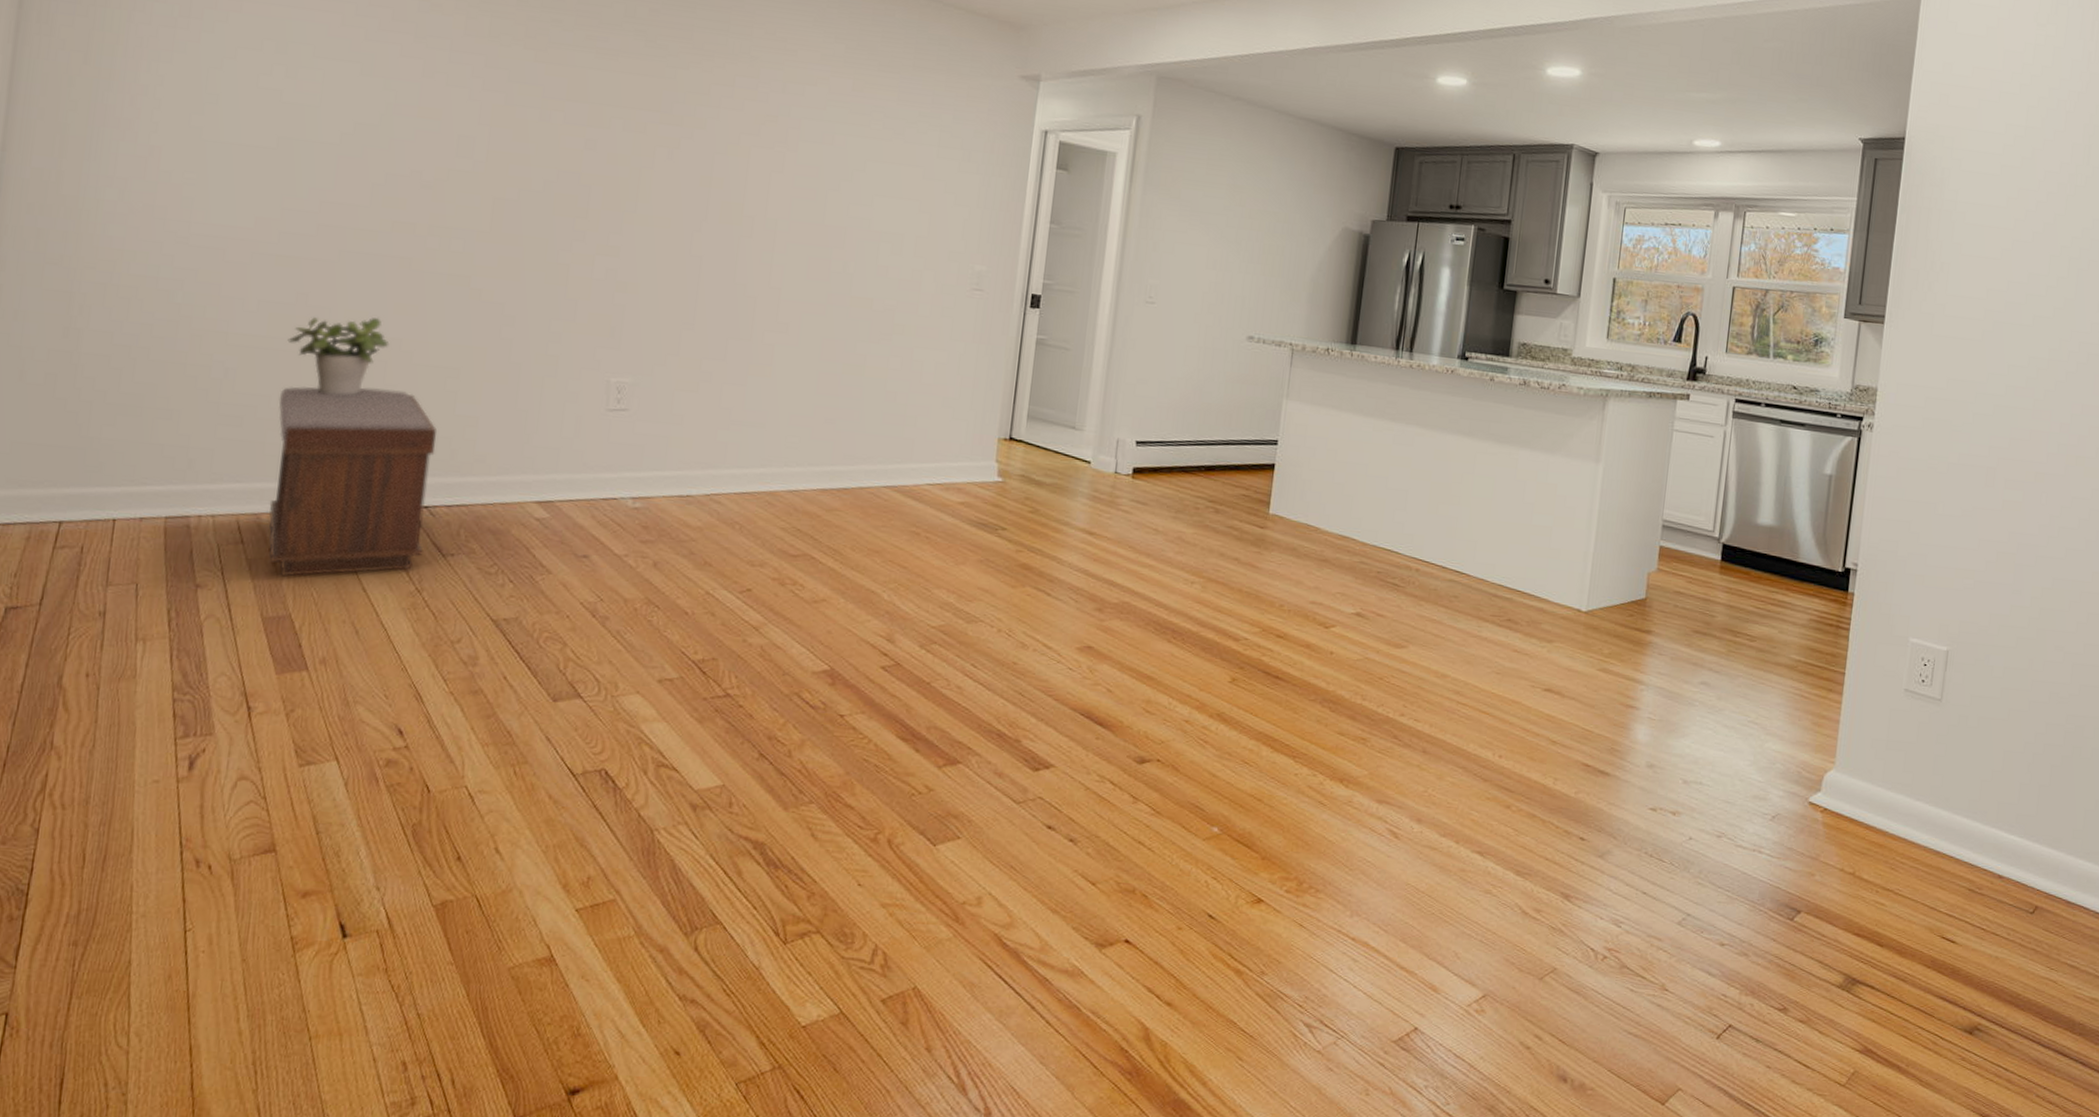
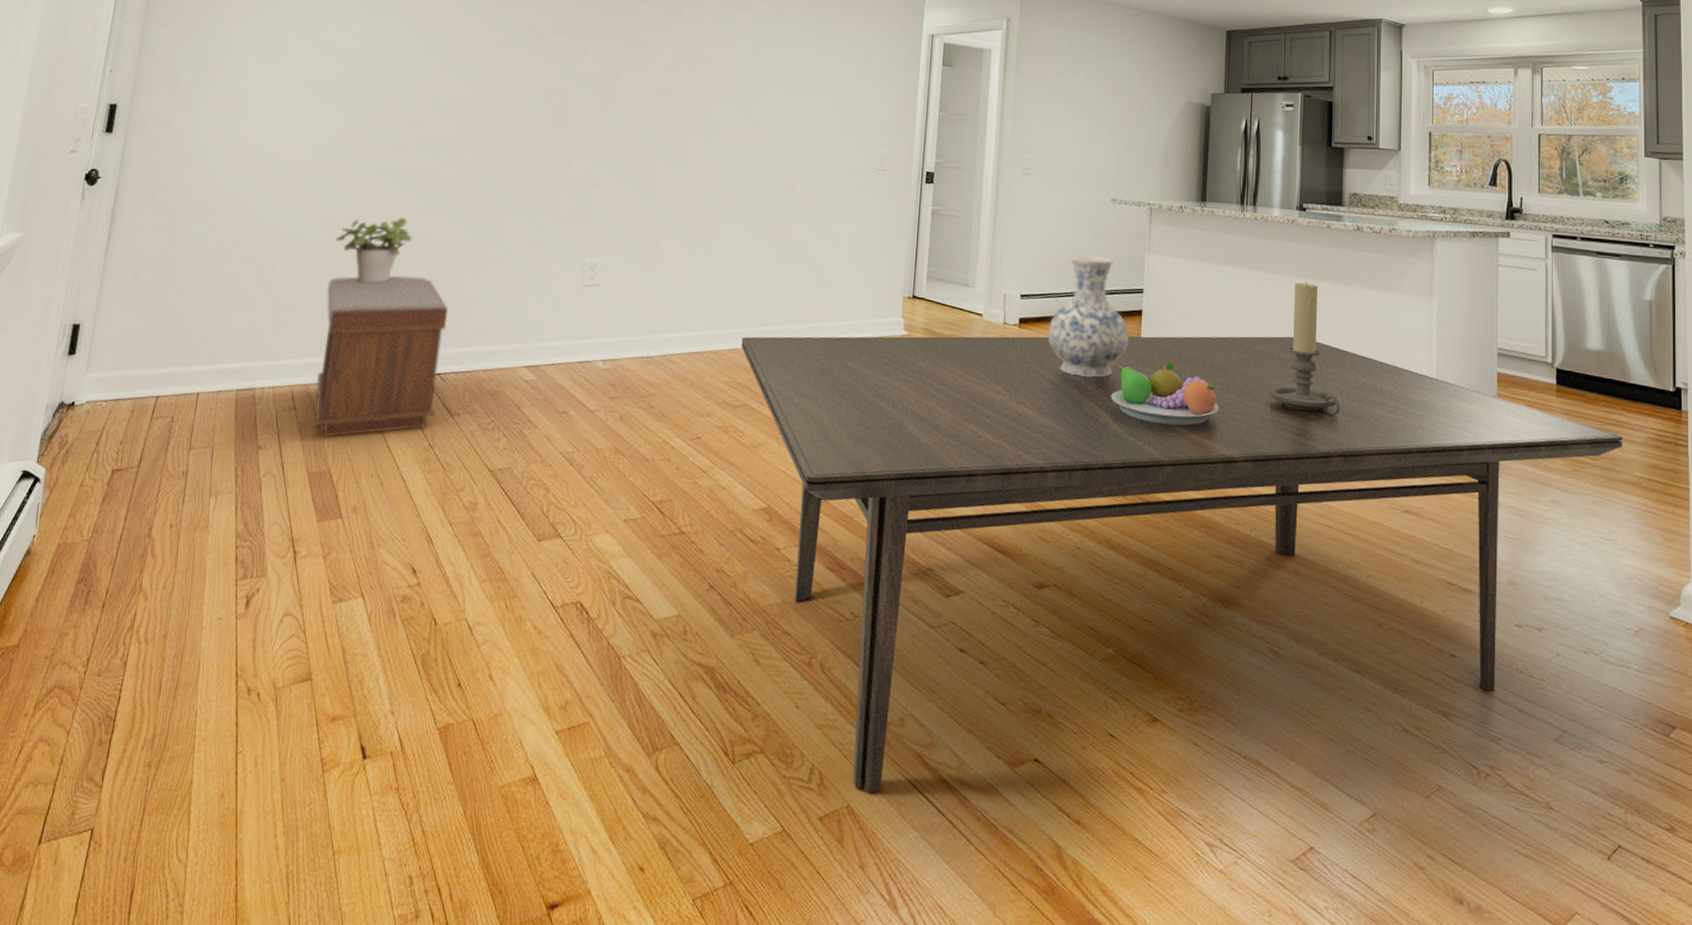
dining table: none [802,477,1784,975] -> present [741,336,1623,793]
vase: none [1165,399,1258,537] -> present [1048,255,1129,377]
fruit bowl: none [1232,521,1354,593] -> present [1110,361,1220,426]
candle holder: none [1409,440,1487,587] -> present [1269,282,1340,416]

